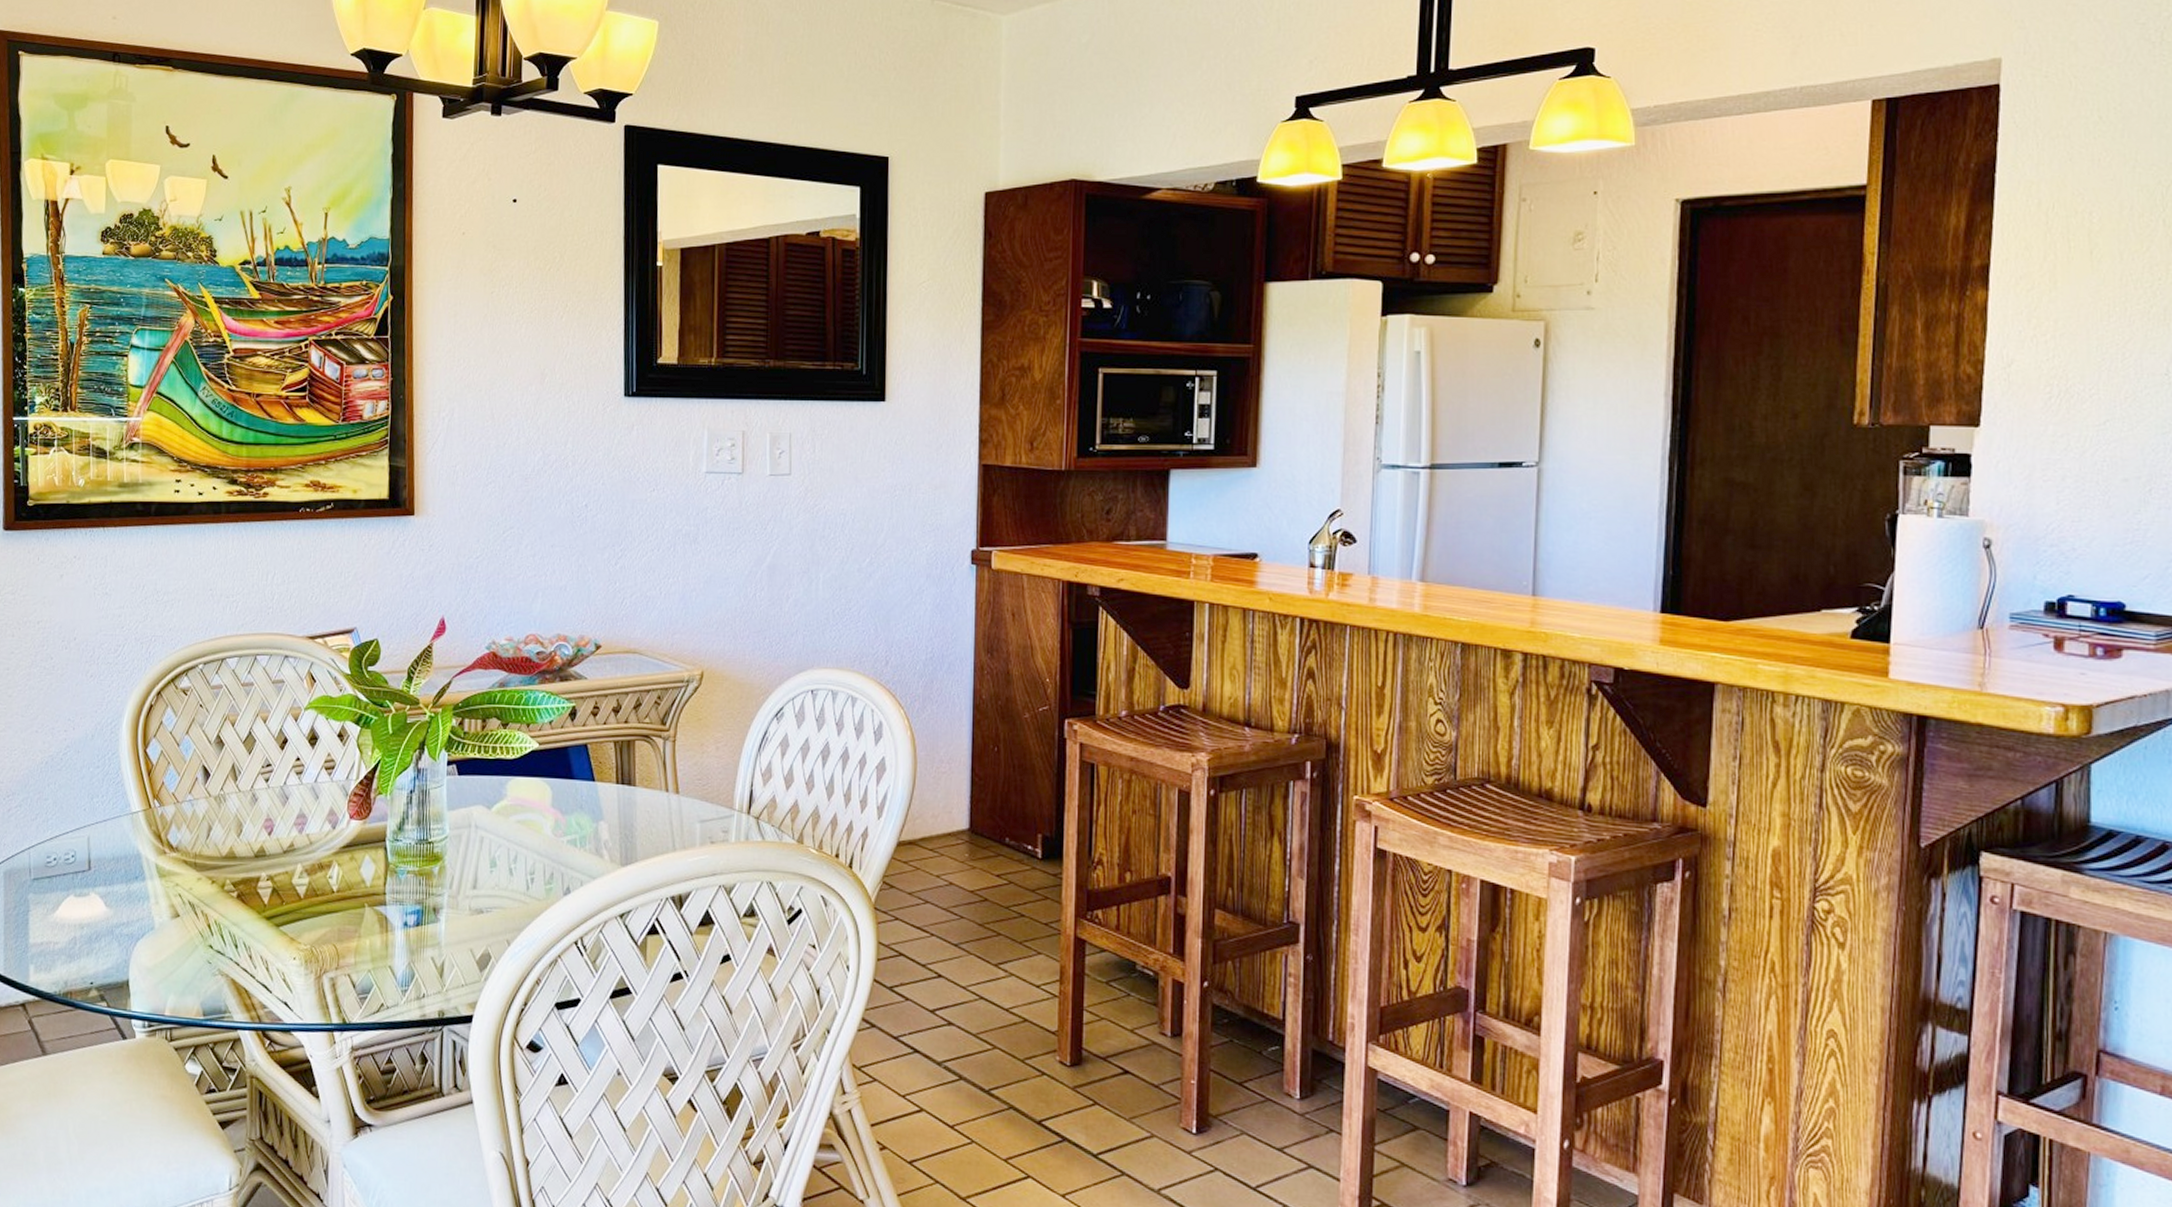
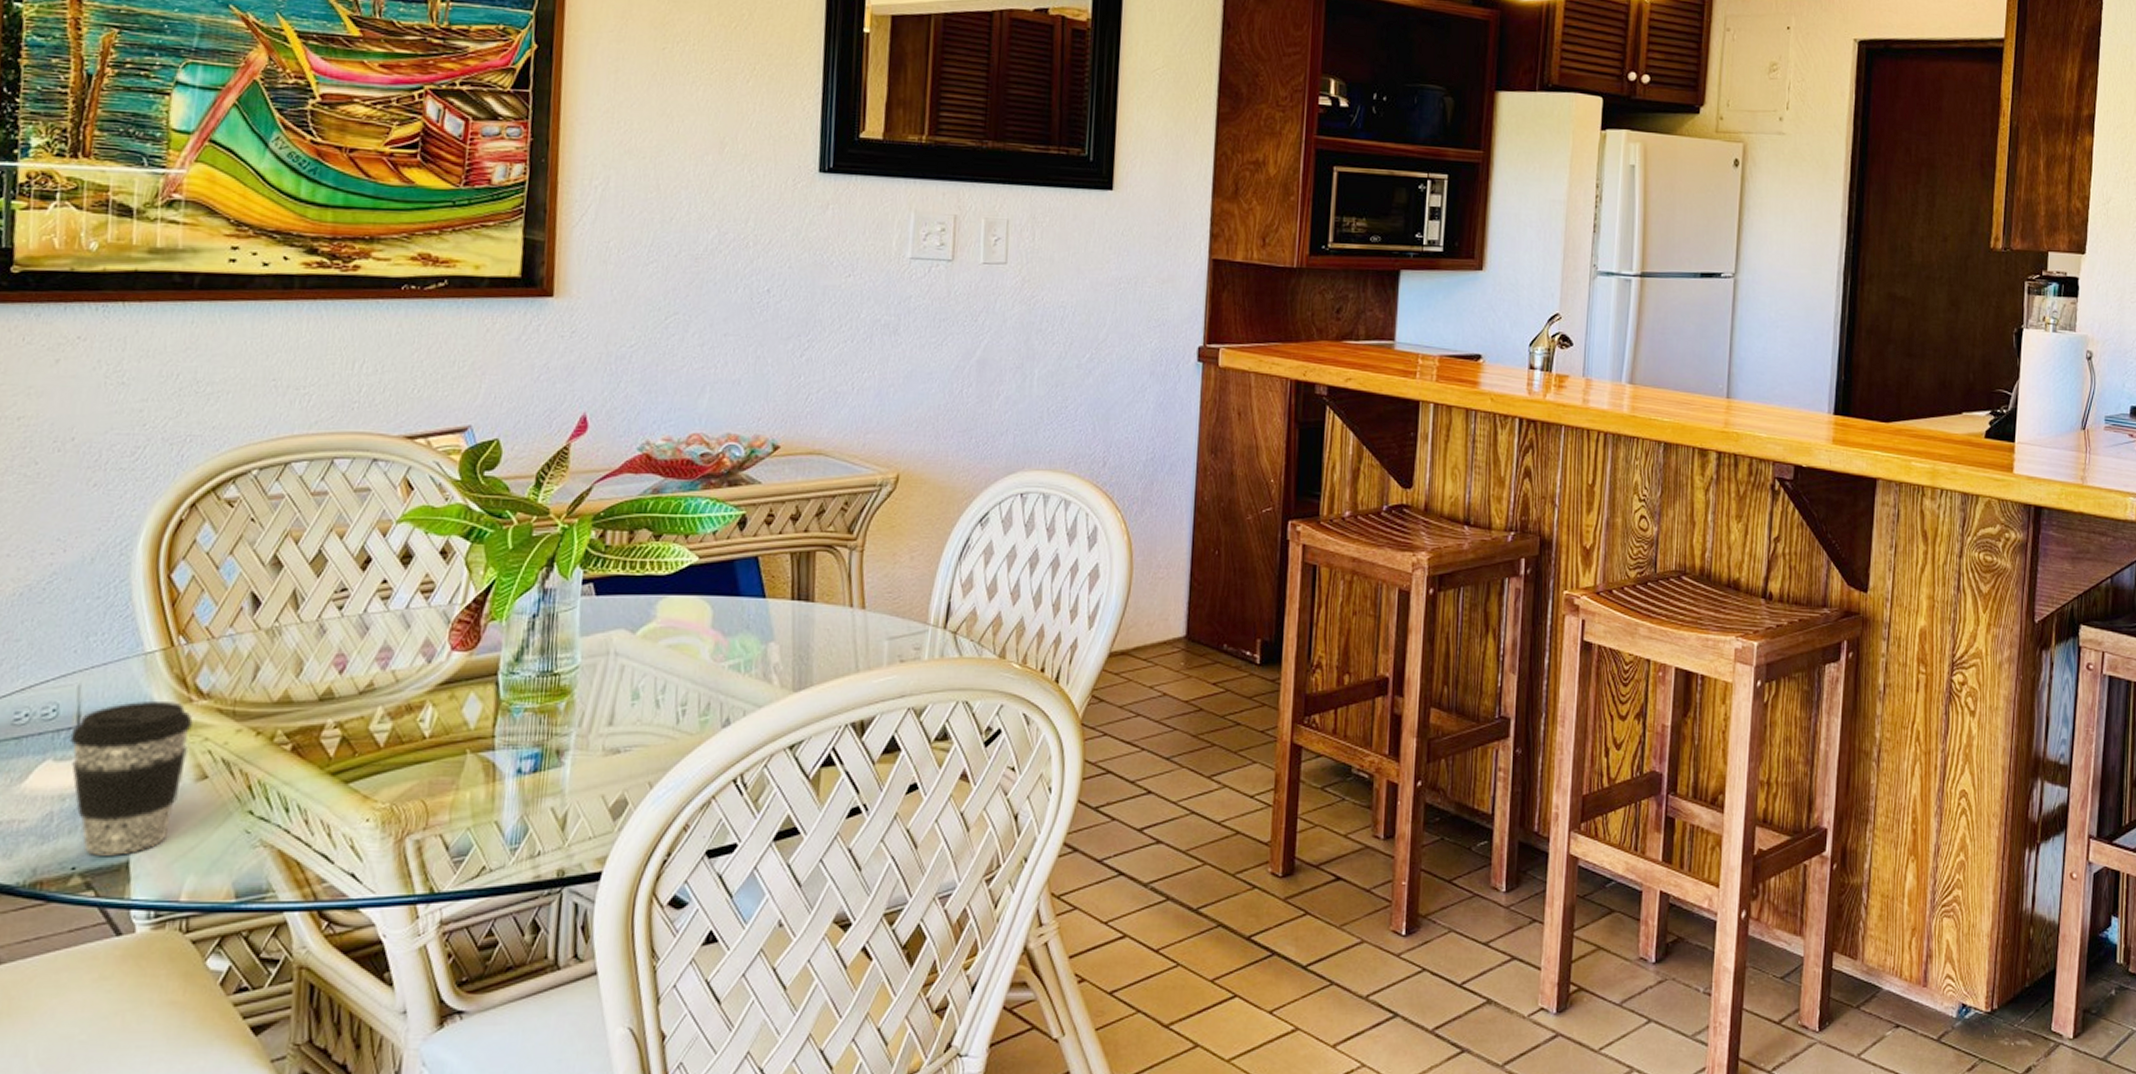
coffee cup: none [84,852,167,975] -> present [69,702,193,856]

